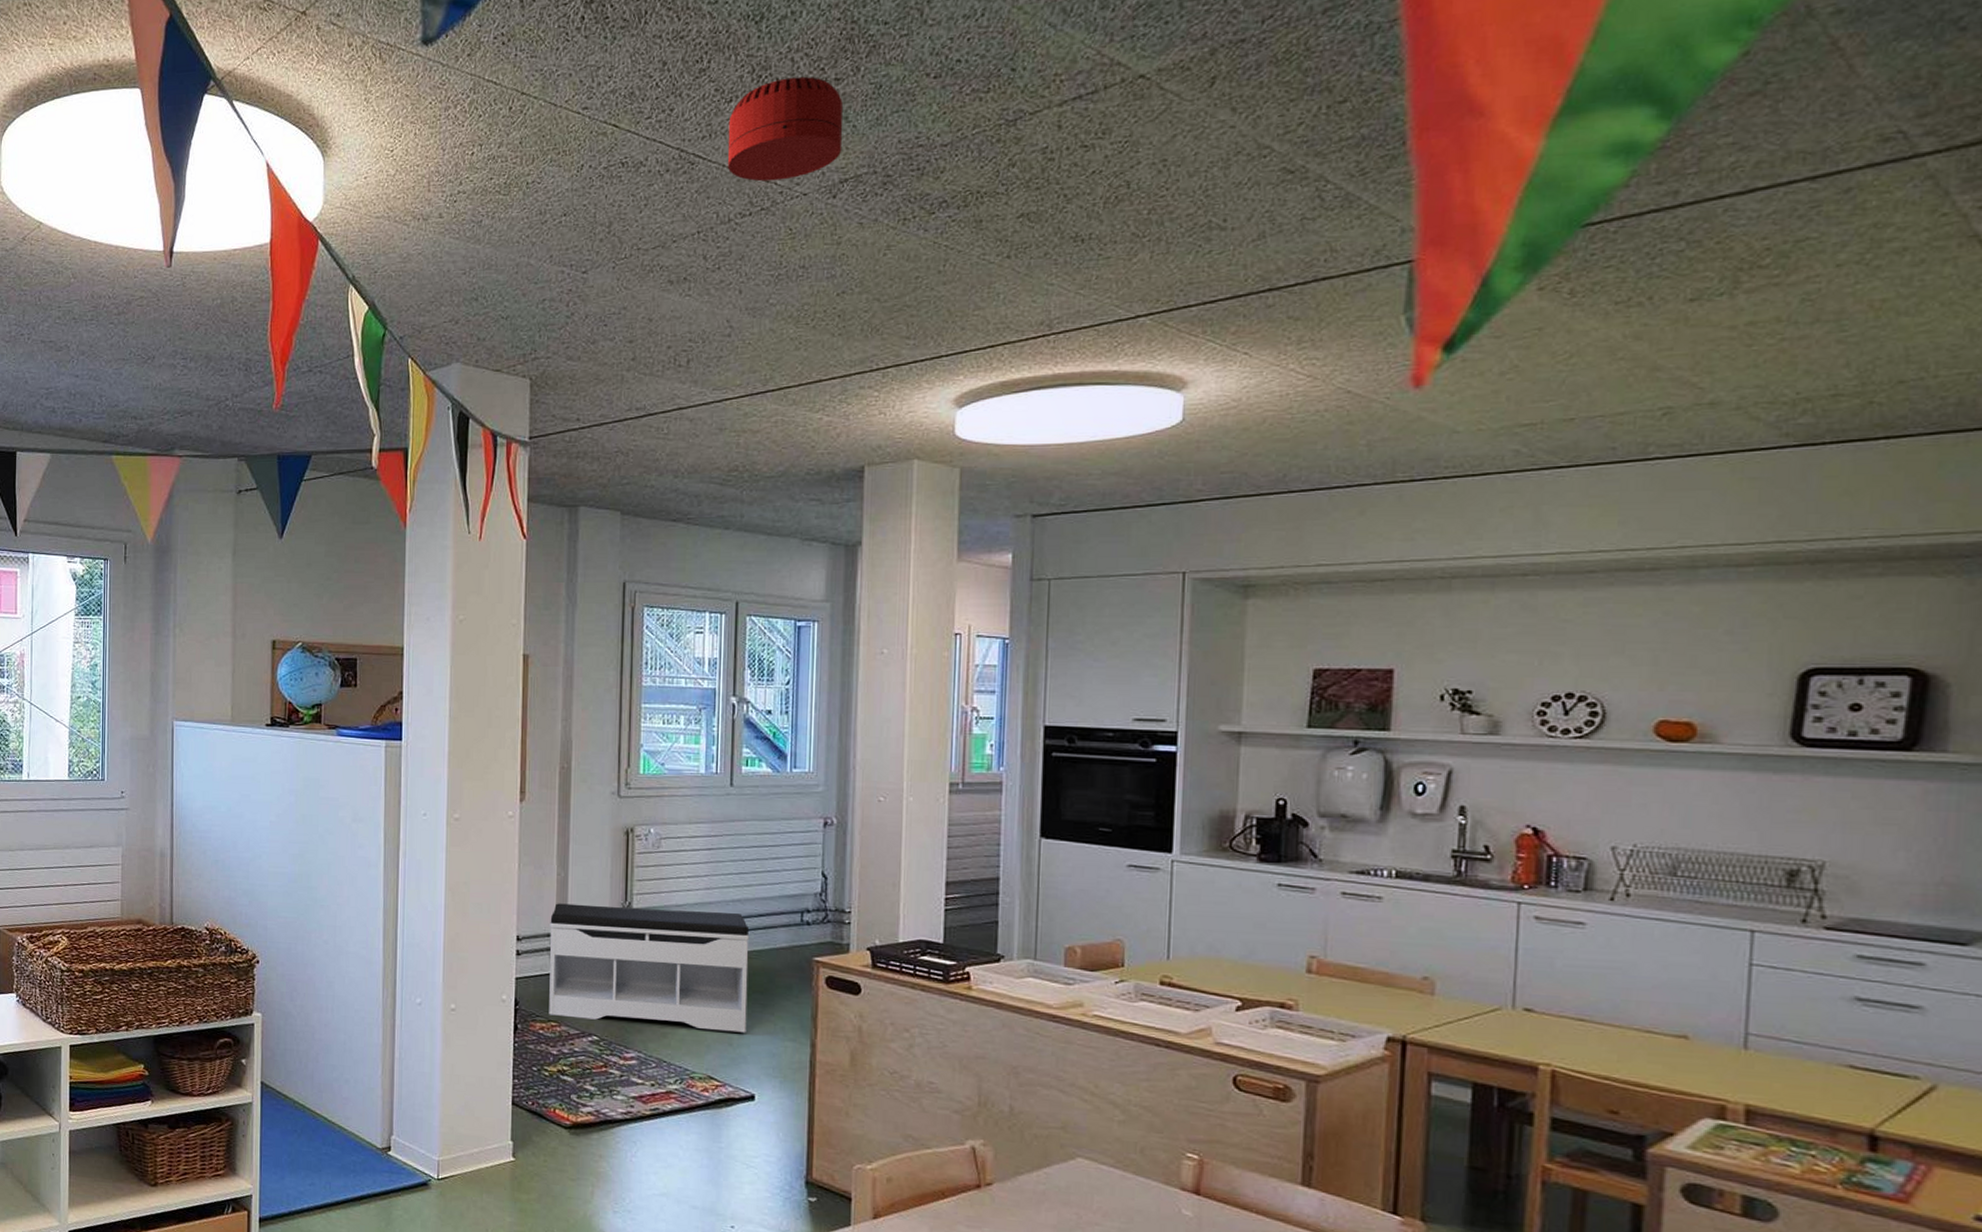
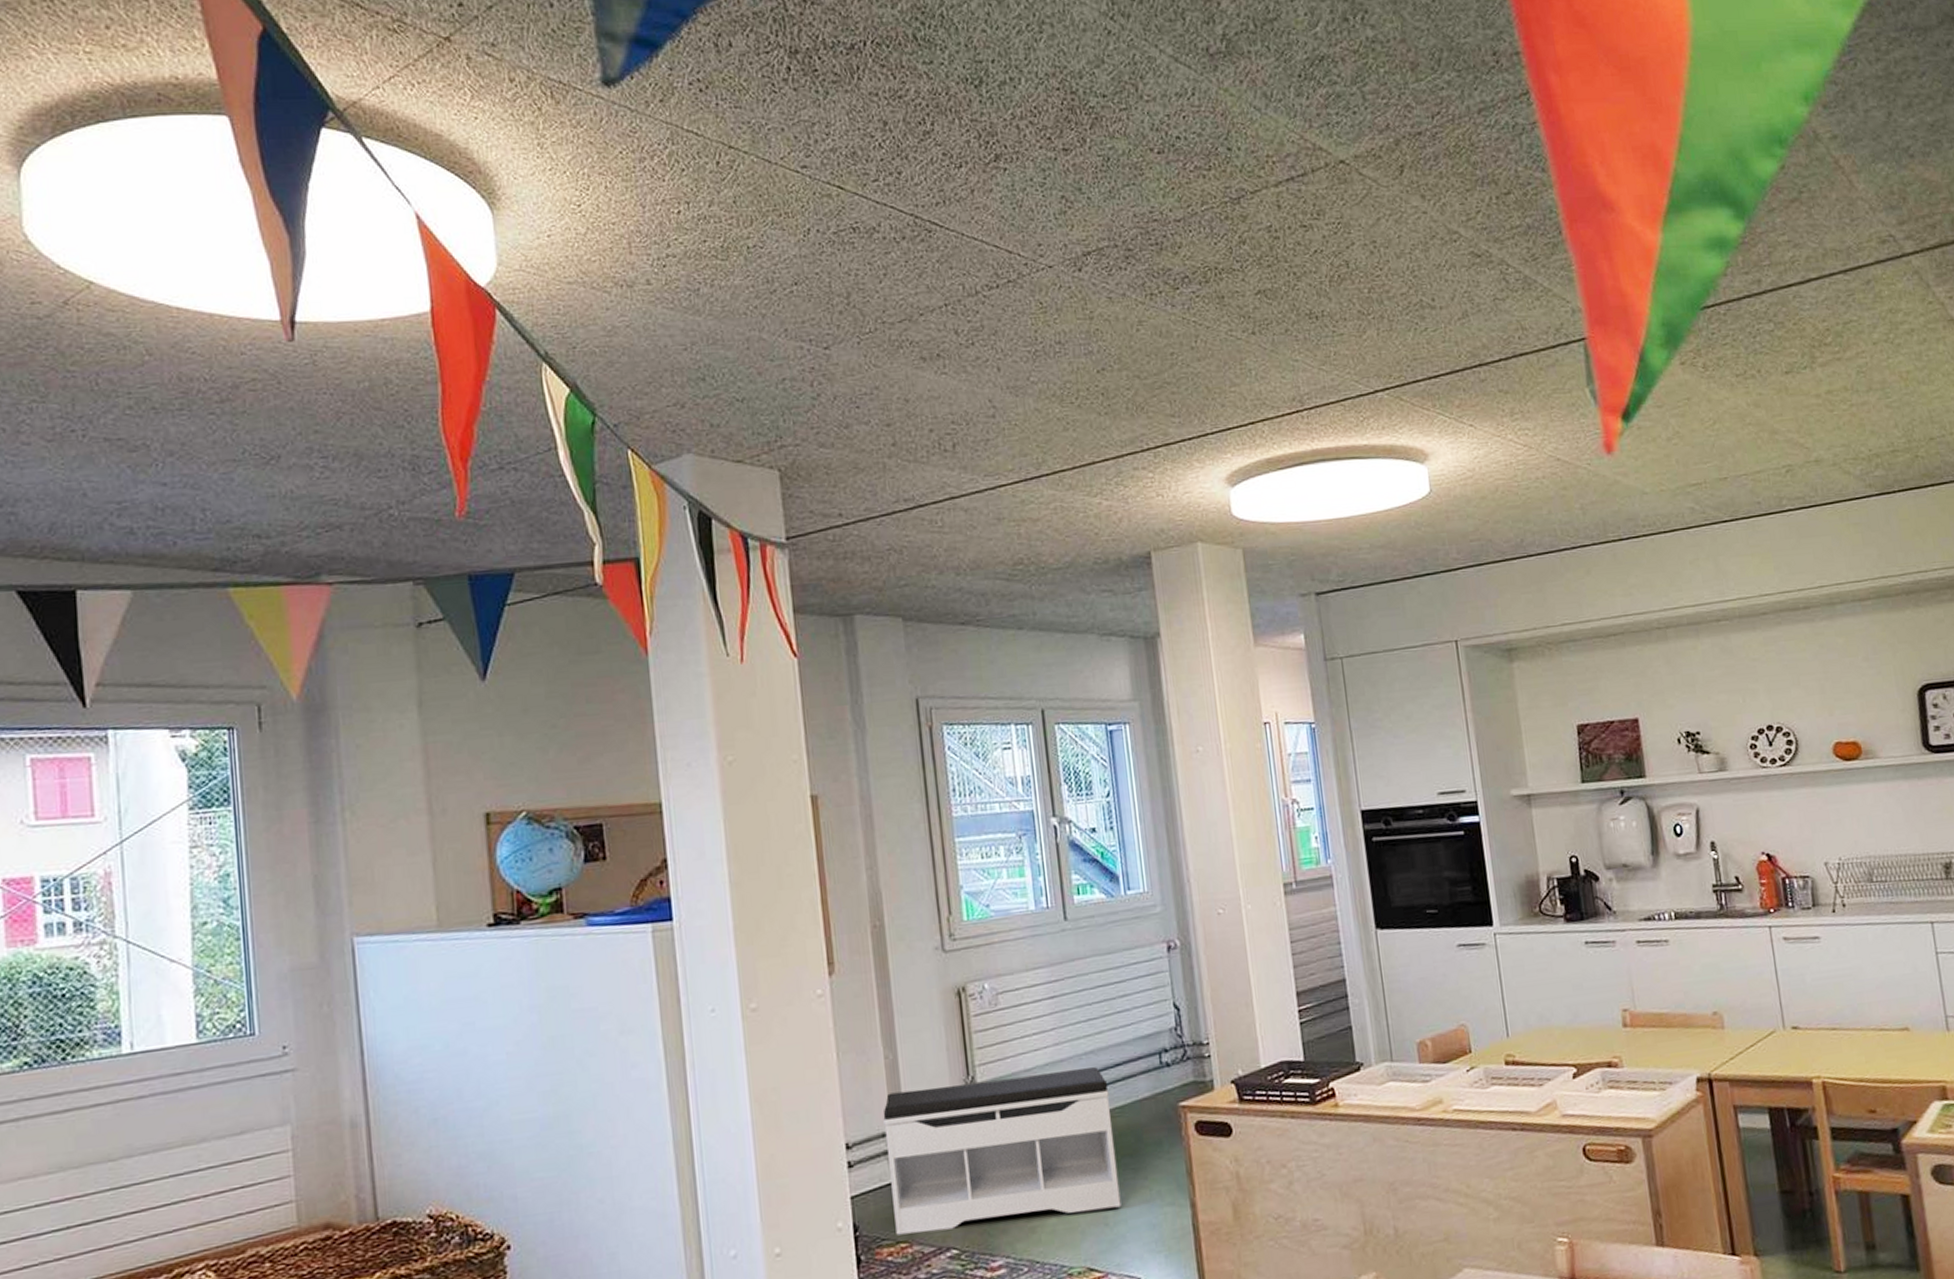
smoke detector: present [727,76,843,182] -> none [961,145,1081,252]

